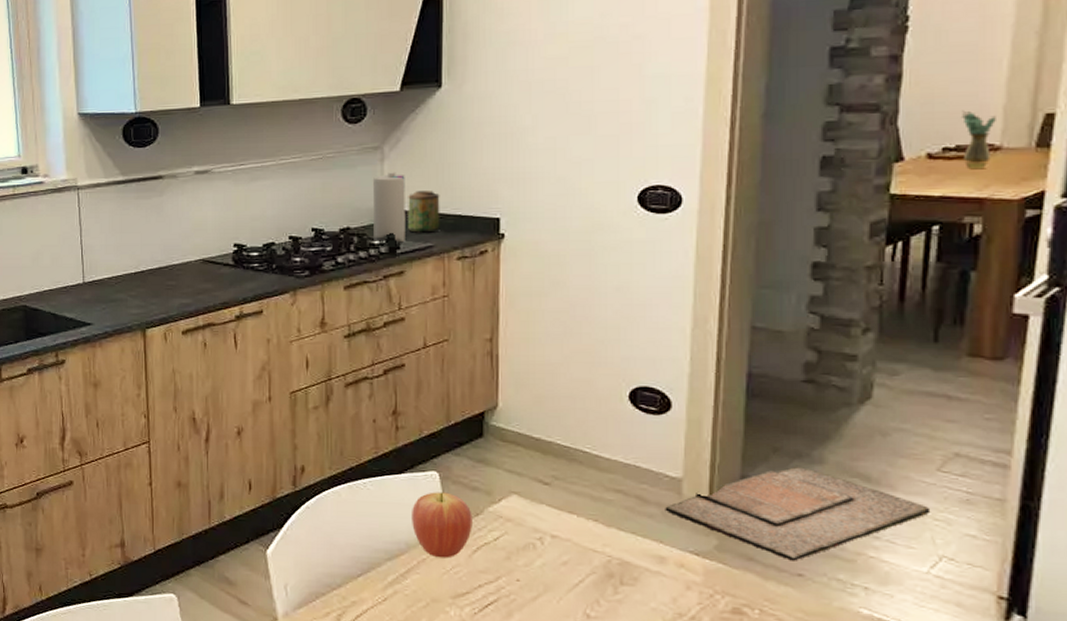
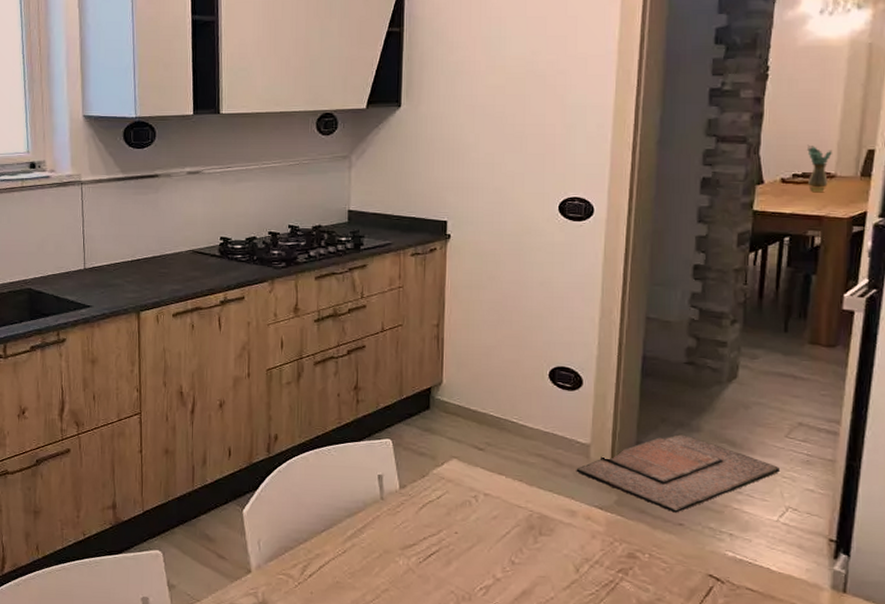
paper towel holder: present [373,172,405,244] -> none [341,179,369,241]
canister: present [408,191,440,233] -> none [370,196,398,232]
fruit: present [410,492,472,558] -> none [367,457,420,515]

